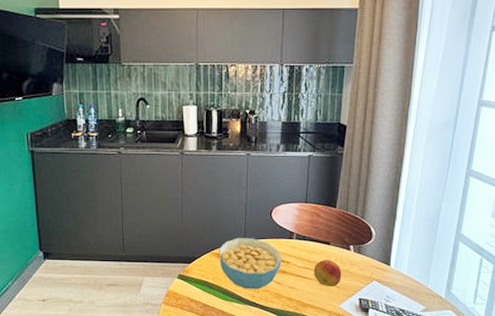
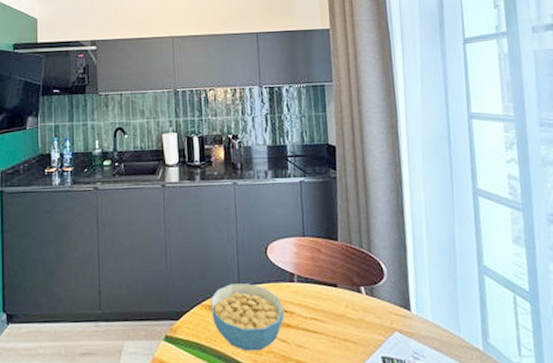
fruit: present [313,260,342,287] -> none [322,307,357,343]

